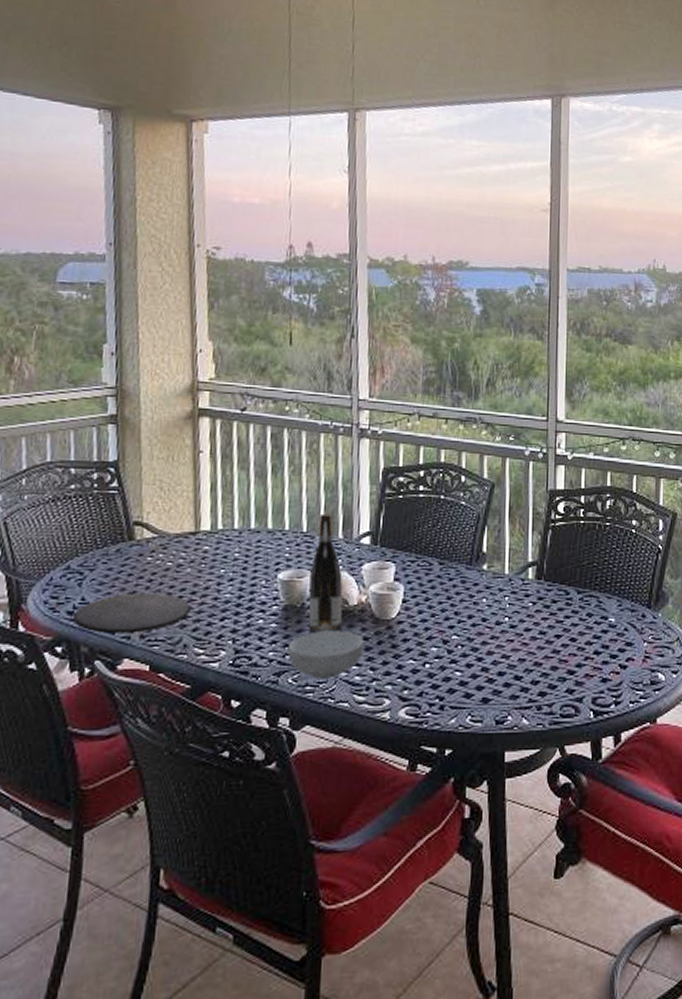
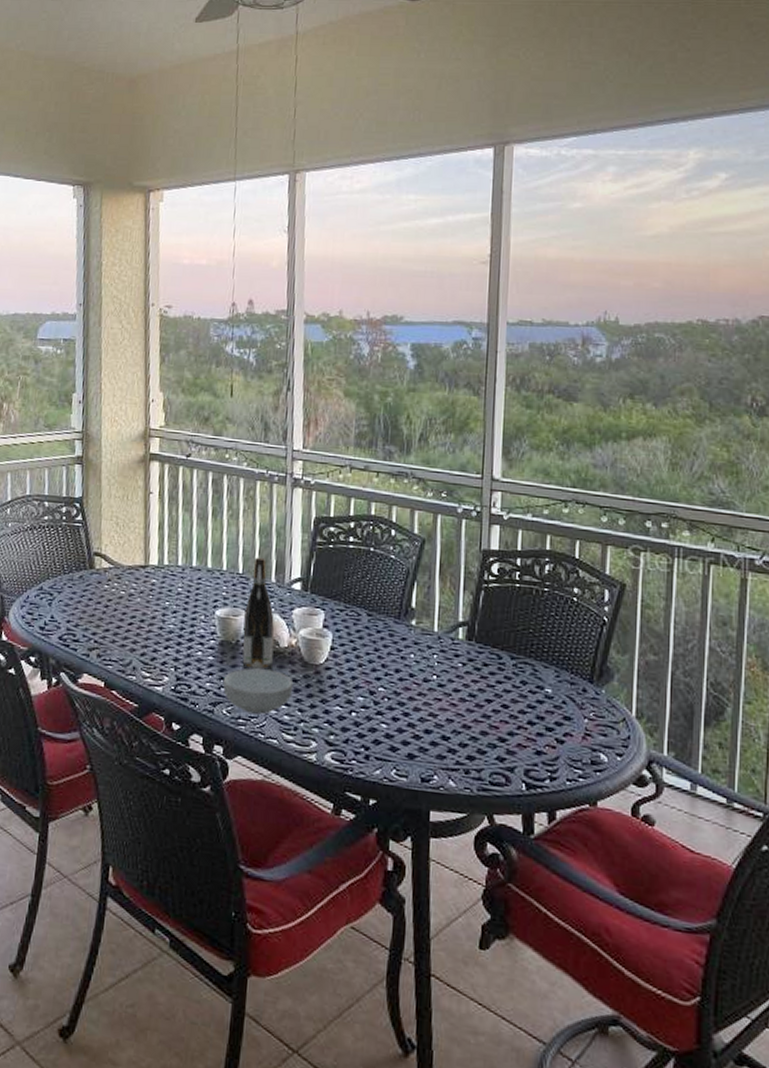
plate: present [73,593,191,633] -> none [44,616,140,652]

